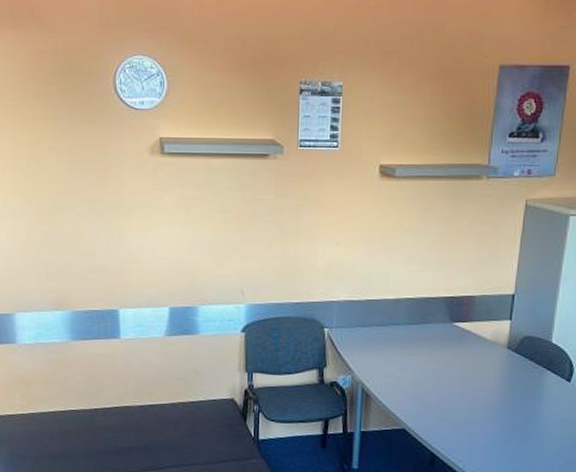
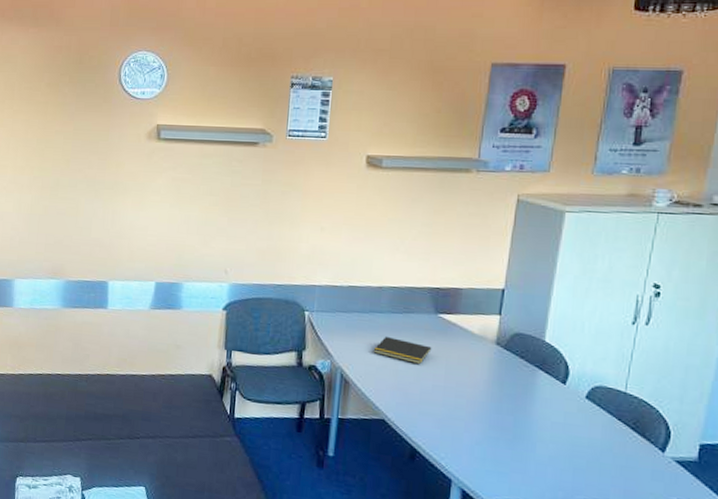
notepad: none [392,347,448,374] -> present [373,336,432,365]

